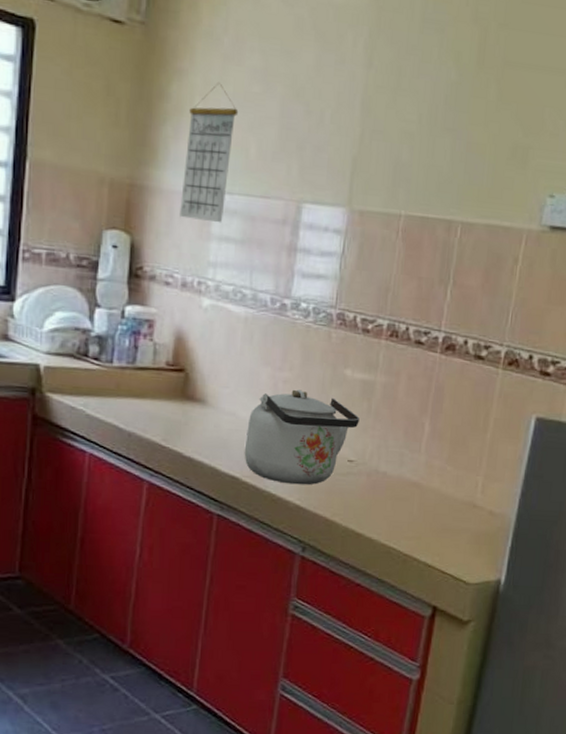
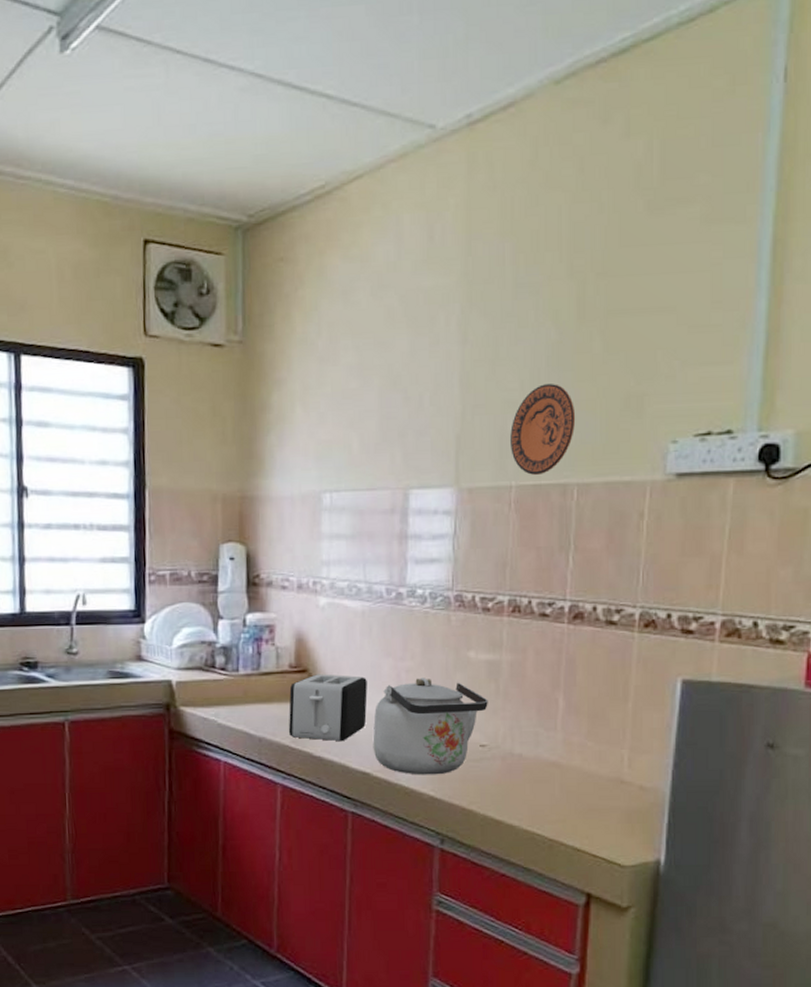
toaster: none [159,374,244,444] -> present [288,674,368,742]
calendar: present [180,83,239,223] -> none [290,385,338,522]
decorative plate: none [403,121,467,209] -> present [510,384,576,476]

